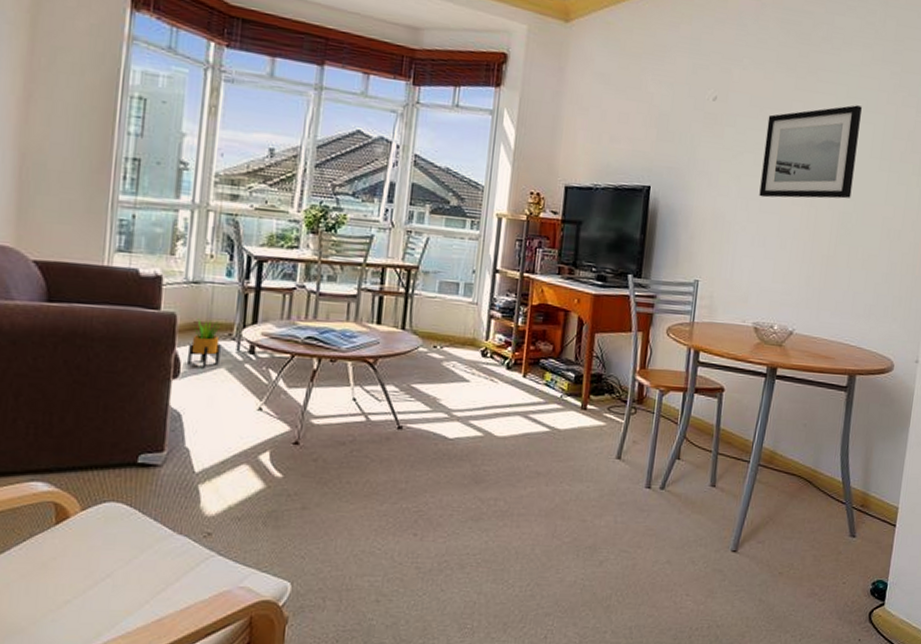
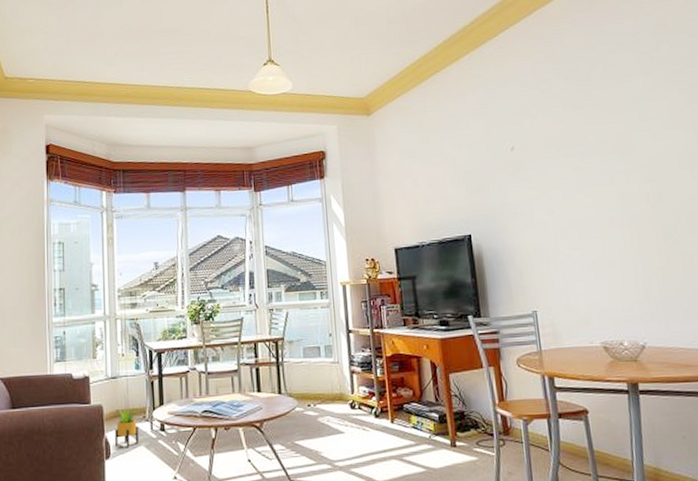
wall art: present [759,105,862,199] -> none [567,125,670,225]

